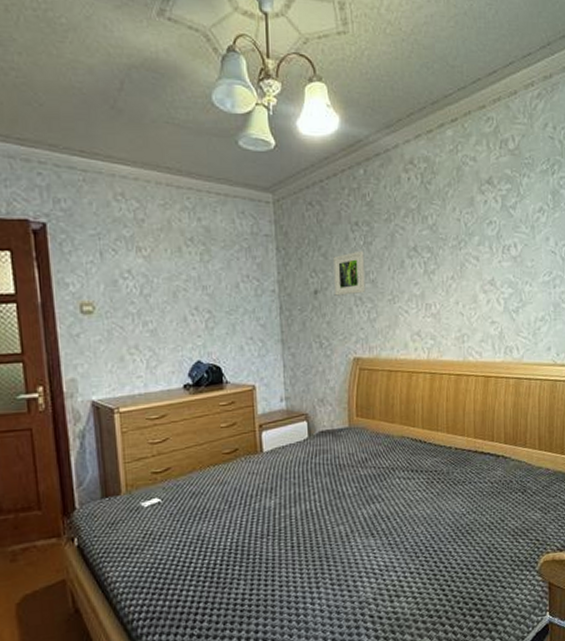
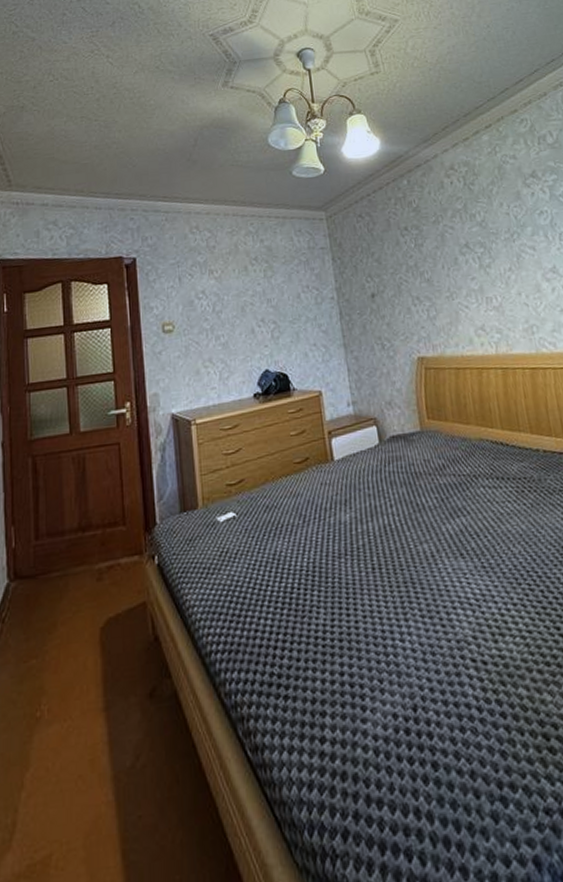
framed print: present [333,250,366,296] -> none [387,252,422,297]

